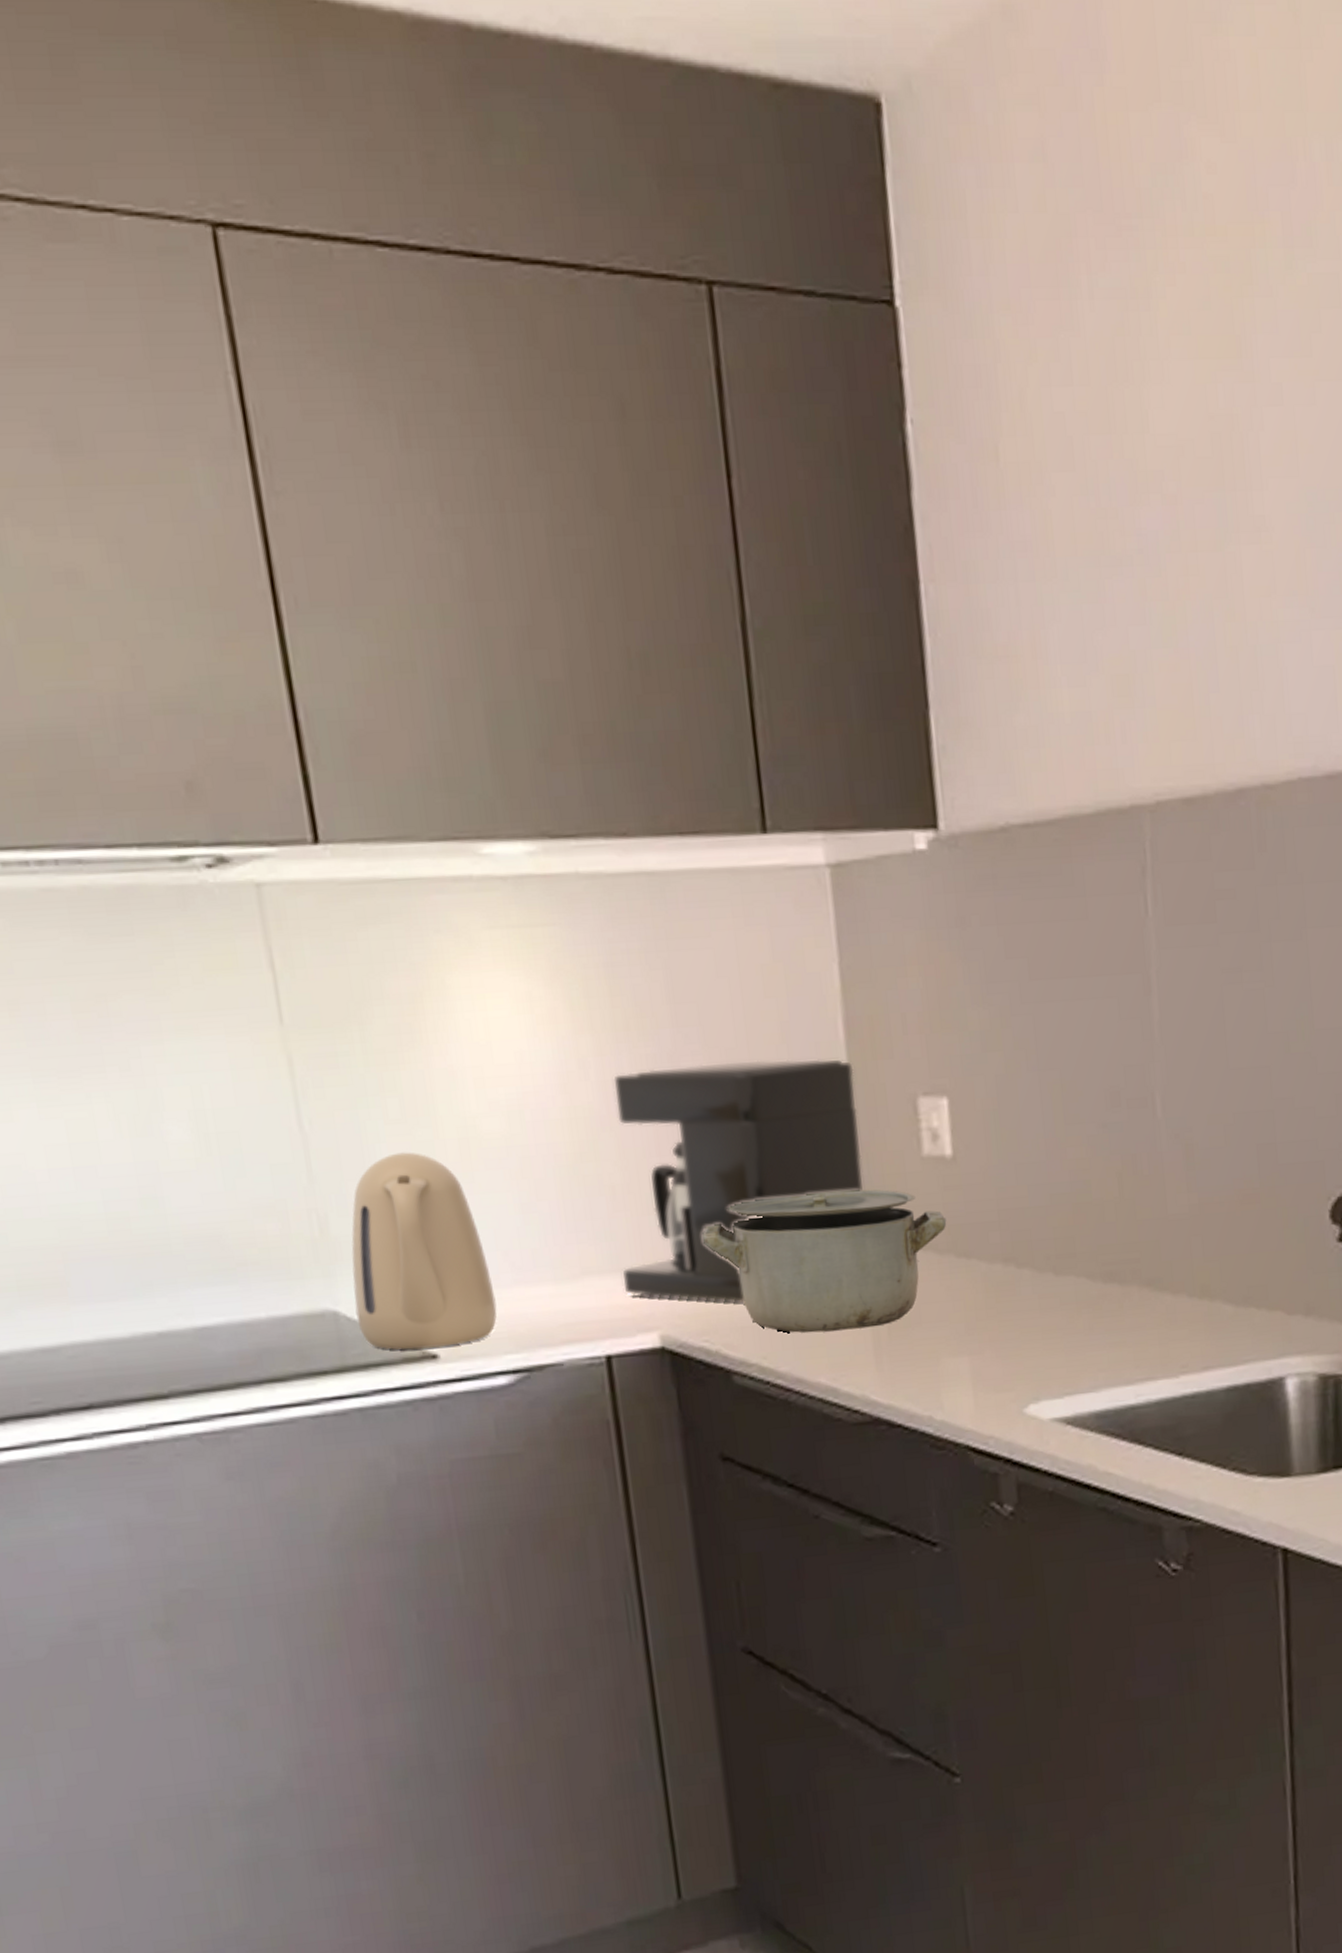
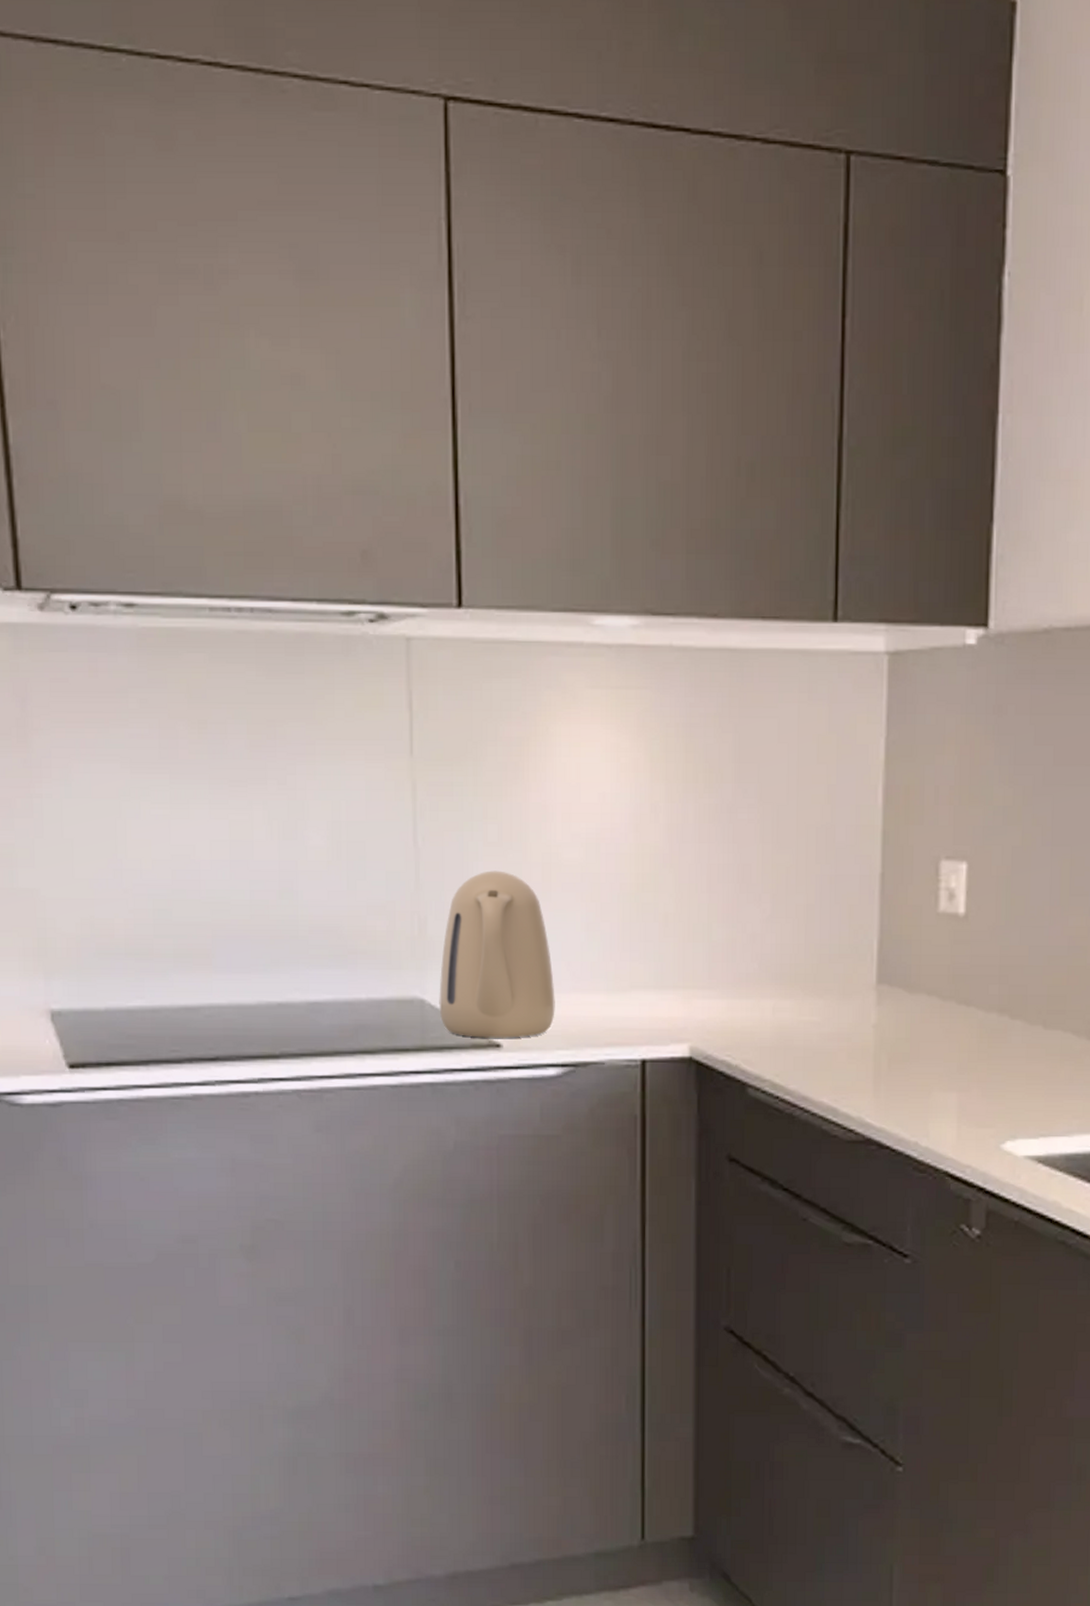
coffee maker: present [613,1059,864,1302] -> none [664,816,887,1024]
saucepan: present [701,1189,947,1333] -> none [736,935,953,1058]

